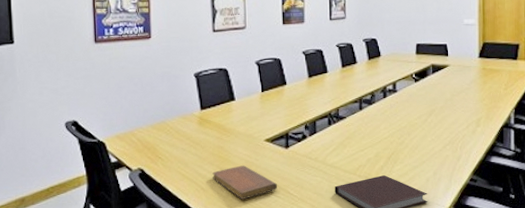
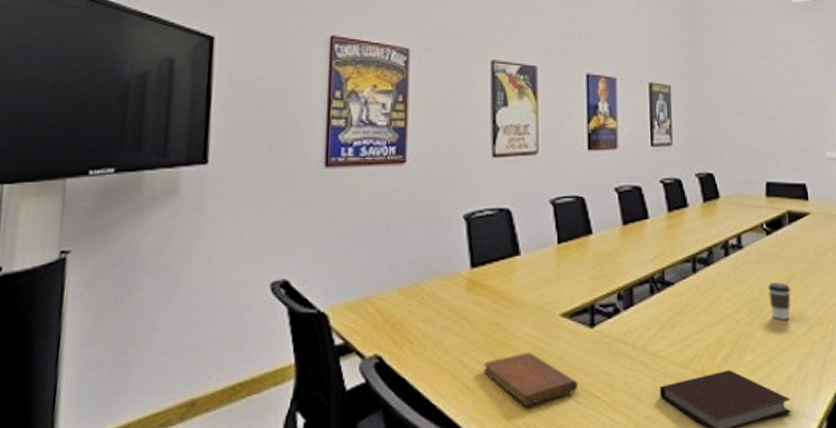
coffee cup: none [415,115,431,141] -> present [768,282,791,320]

